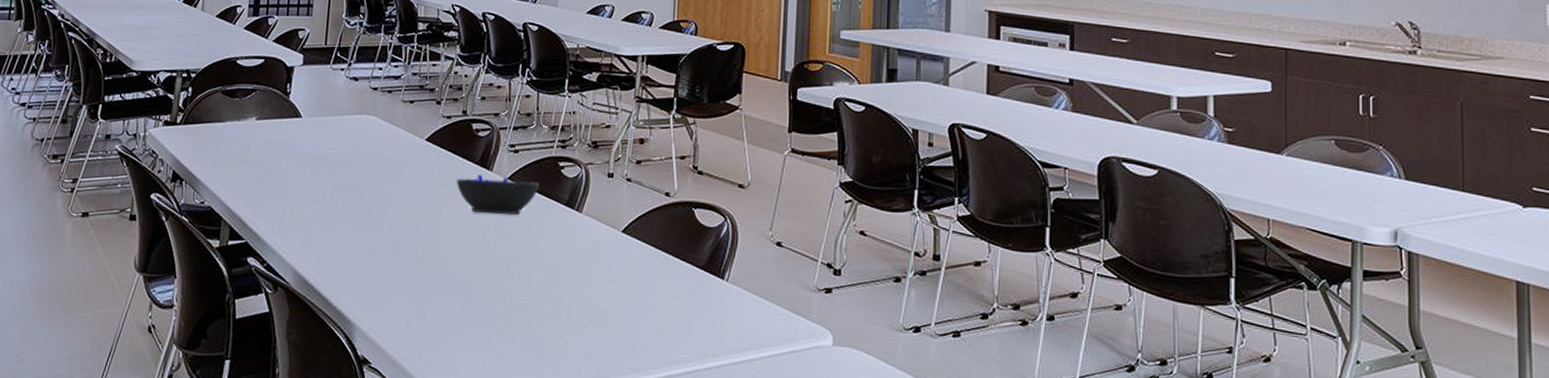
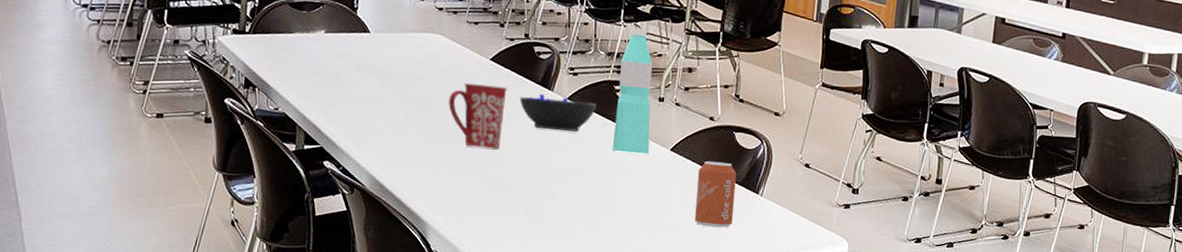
mug: none [380,166,443,237] -> present [448,83,507,149]
water bottle: none [556,98,601,238] -> present [612,28,653,154]
can: none [651,242,697,321] -> present [695,161,736,228]

